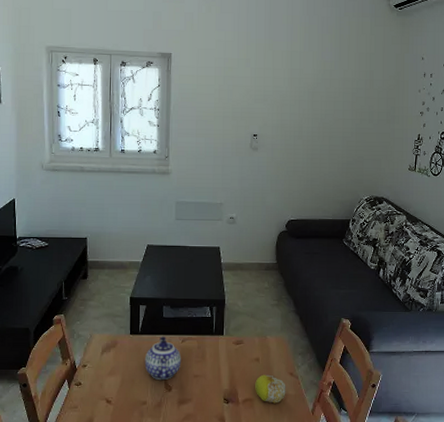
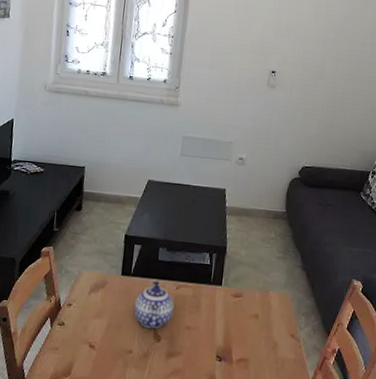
fruit: present [255,374,286,404] -> none [251,333,286,367]

